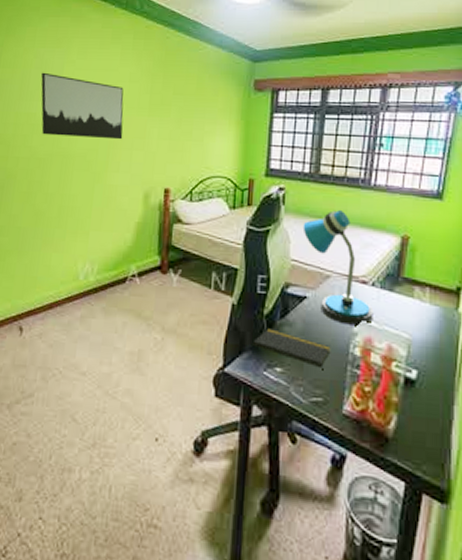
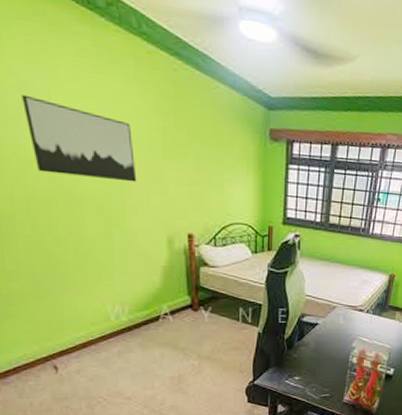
notepad: present [252,328,331,369] -> none [276,349,336,374]
desk lamp: present [302,210,373,326] -> none [315,254,367,342]

